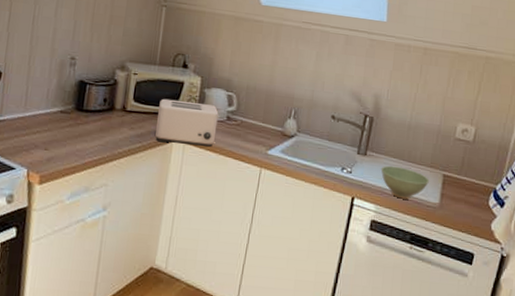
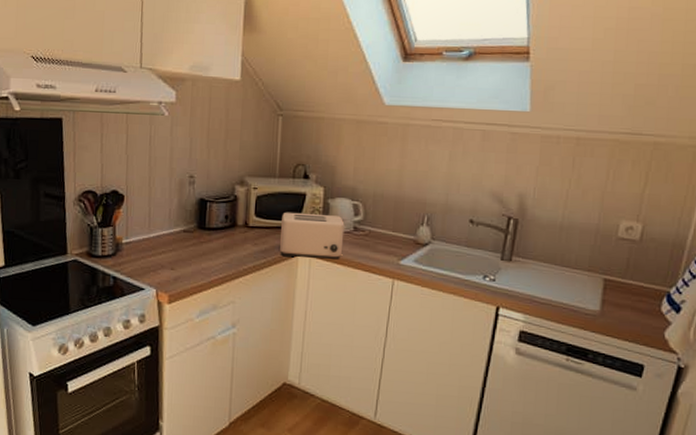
bowl: present [380,165,429,200] -> none [529,271,587,308]

